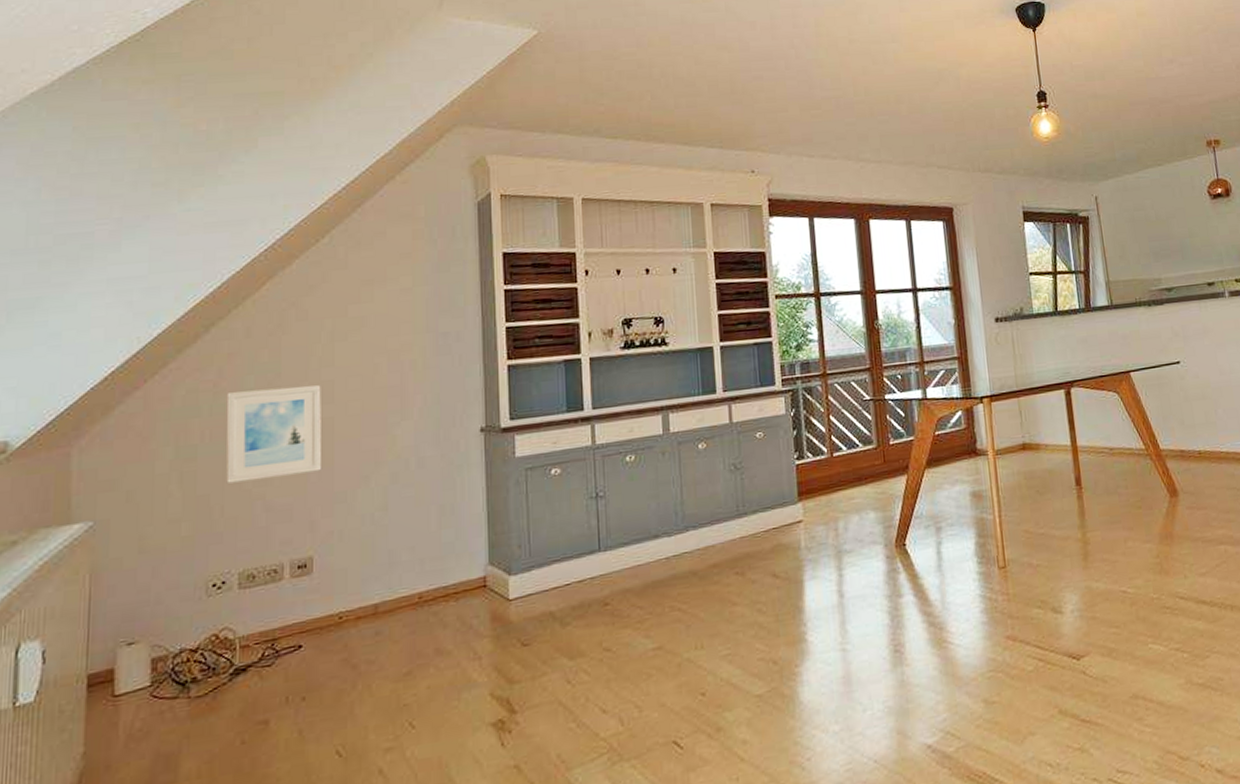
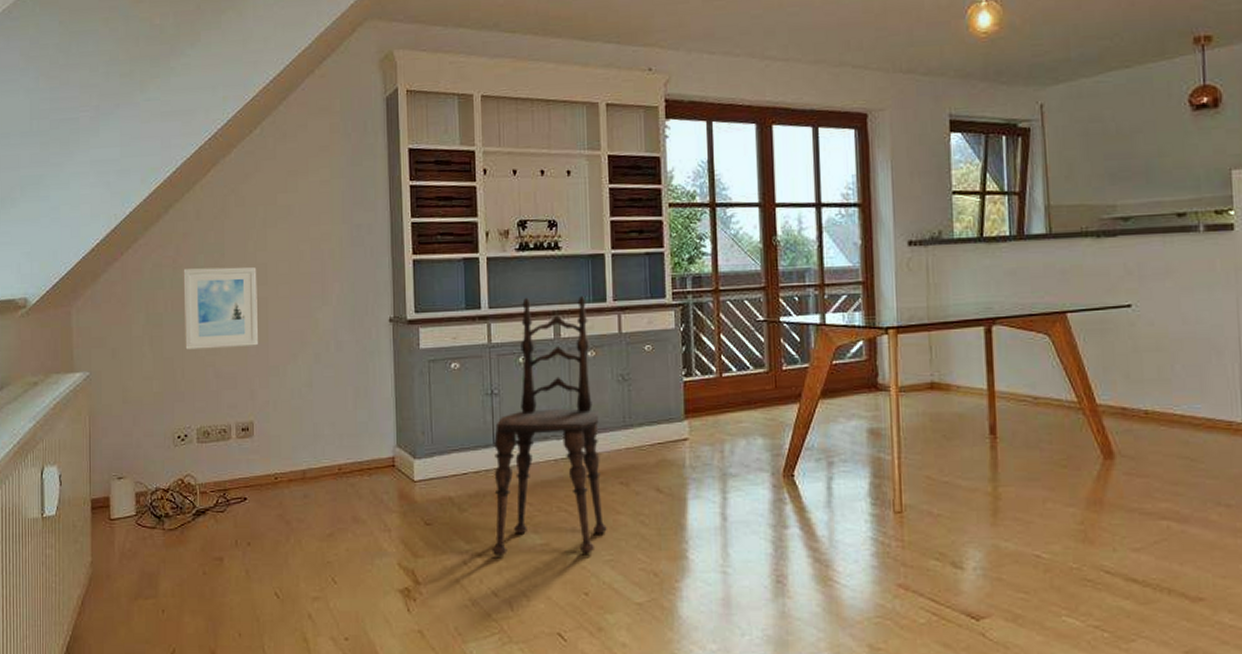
dining chair: none [598,389,723,668] -> present [492,296,607,556]

